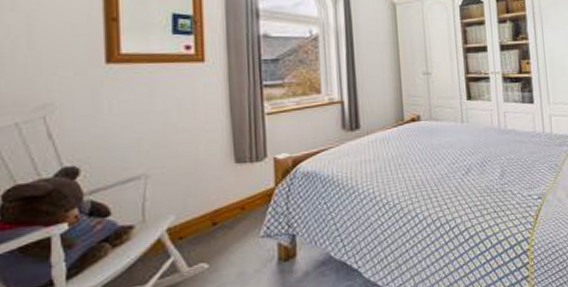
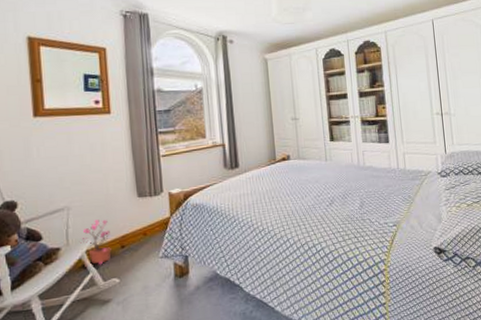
potted plant: none [158,190,200,247] -> present [79,219,111,265]

